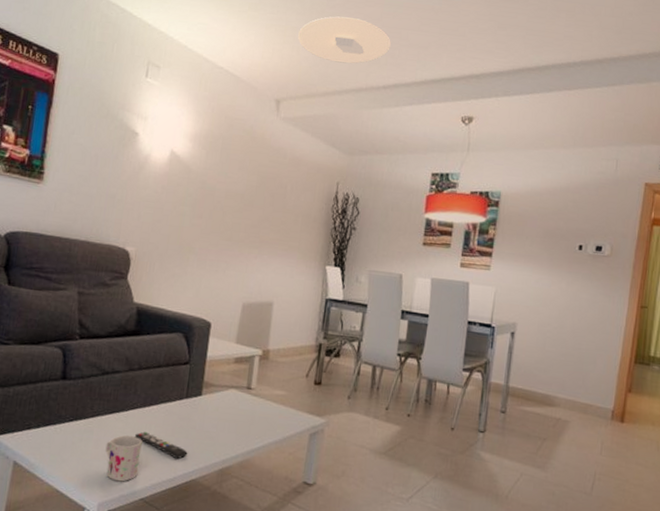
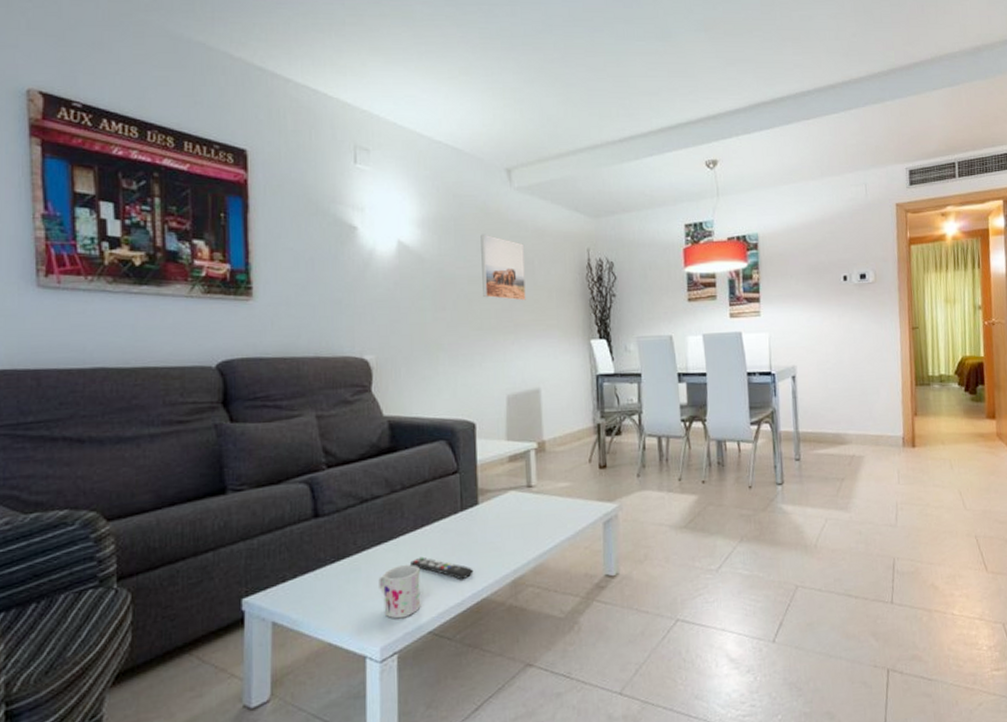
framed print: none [237,155,280,221] -> present [480,234,526,301]
ceiling light: present [298,16,391,64] -> none [519,71,620,121]

